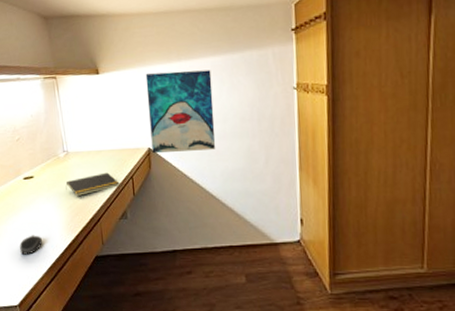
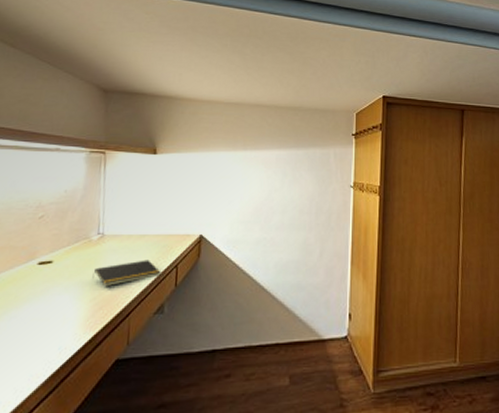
computer mouse: present [20,235,42,255] -> none [12,334,47,361]
wall art: present [145,69,216,153] -> none [204,159,275,240]

